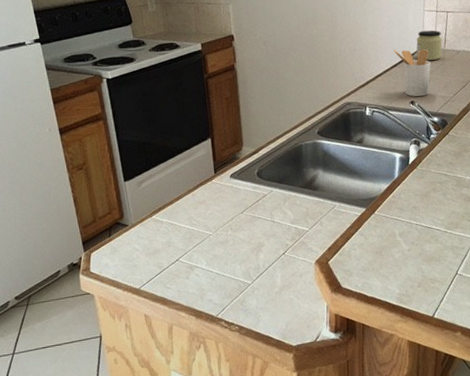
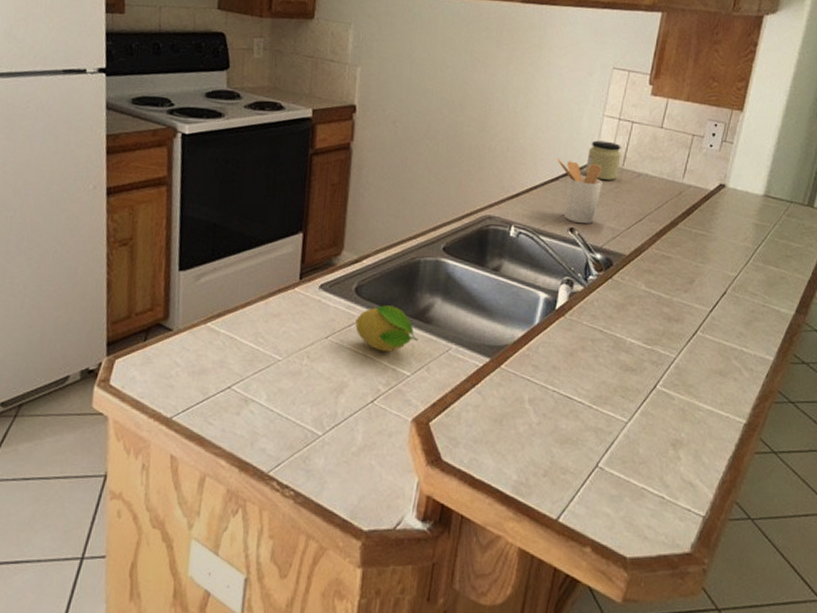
fruit: none [261,181,310,216] -> present [355,305,418,352]

